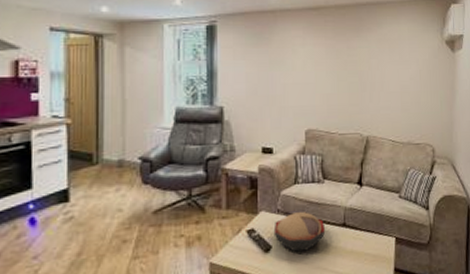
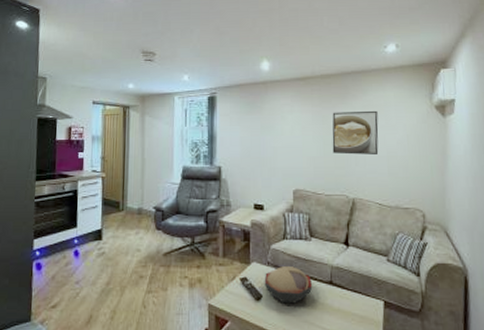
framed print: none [346,44,393,91] -> present [332,110,379,155]

